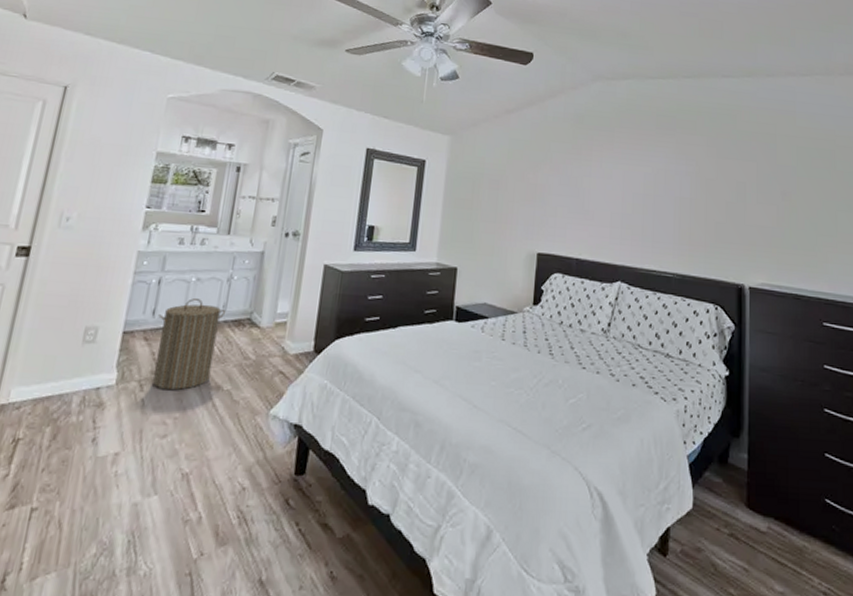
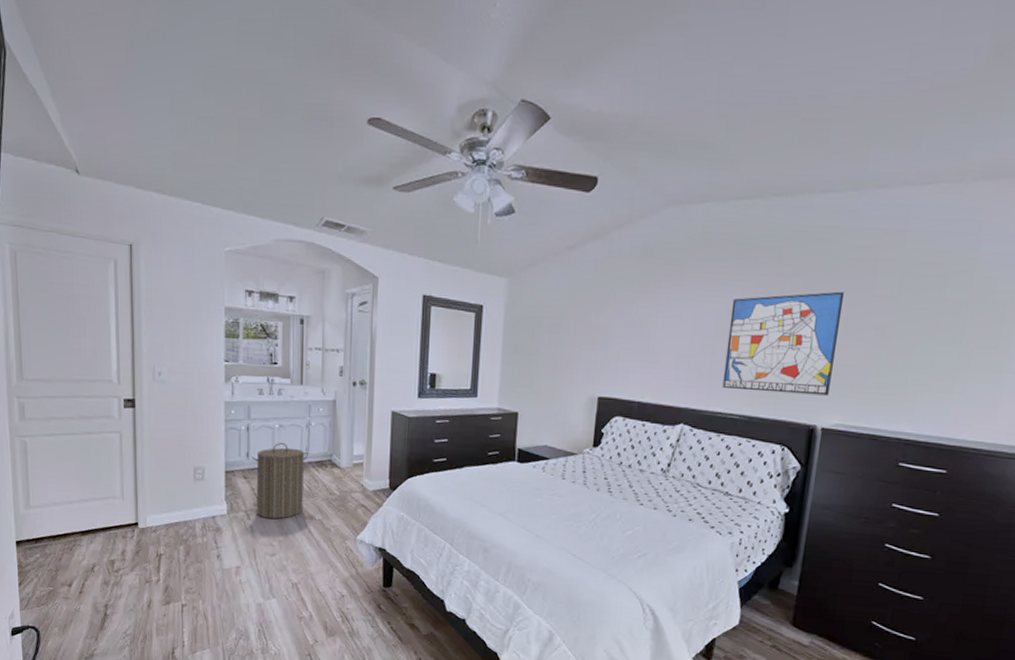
wall art: none [654,160,753,256] -> present [722,291,845,396]

